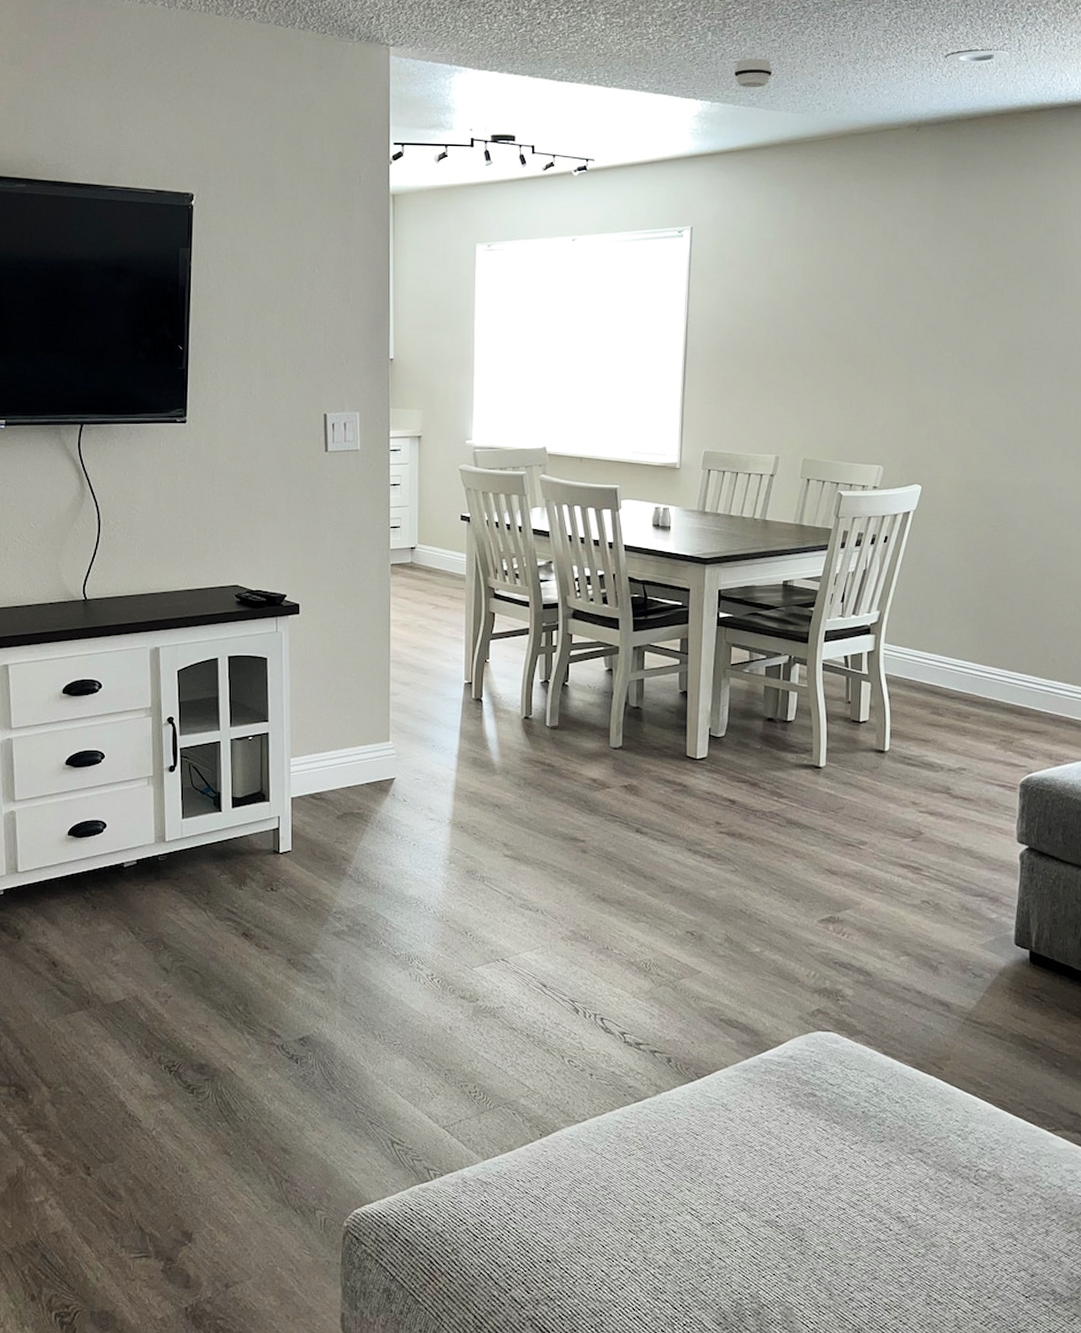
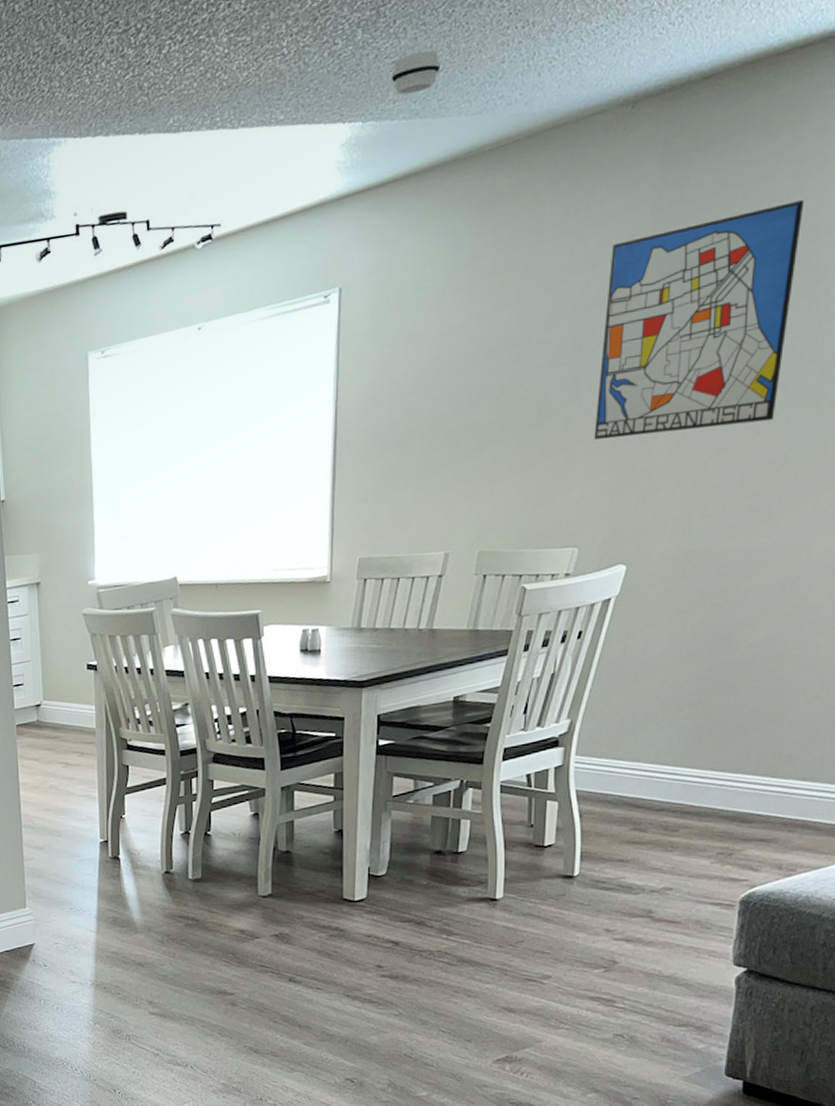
wall art: none [894,221,1044,384] -> present [594,200,805,440]

